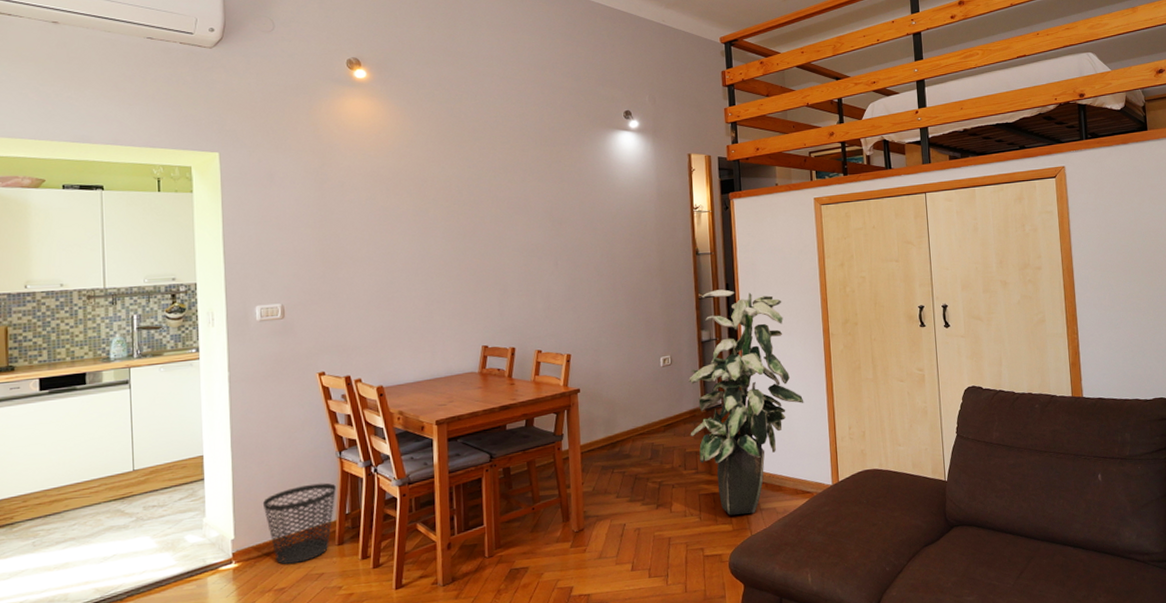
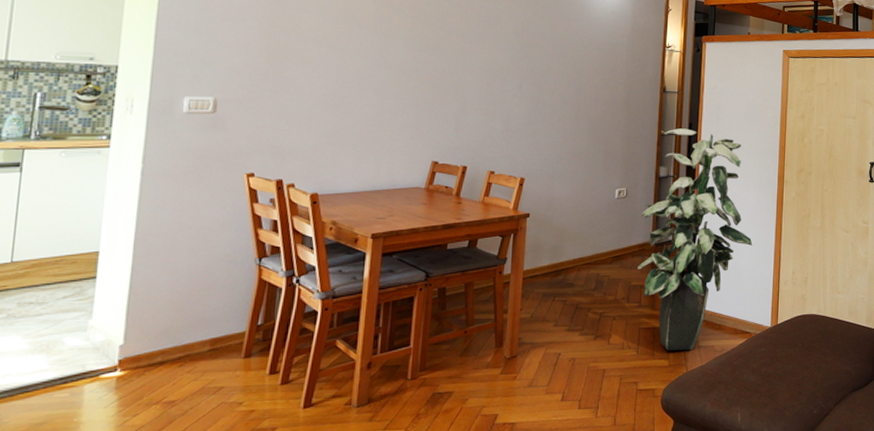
wastebasket: present [262,482,336,565] -> none [162,290,250,376]

